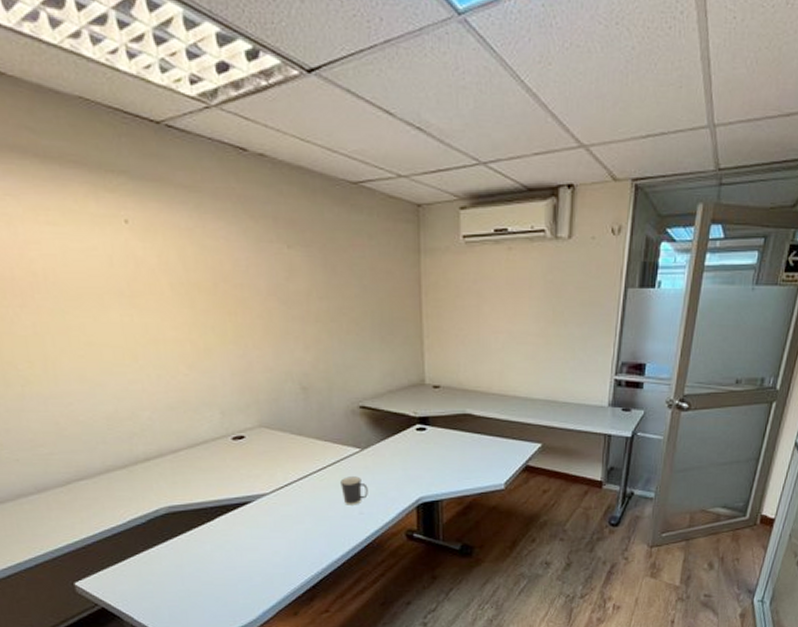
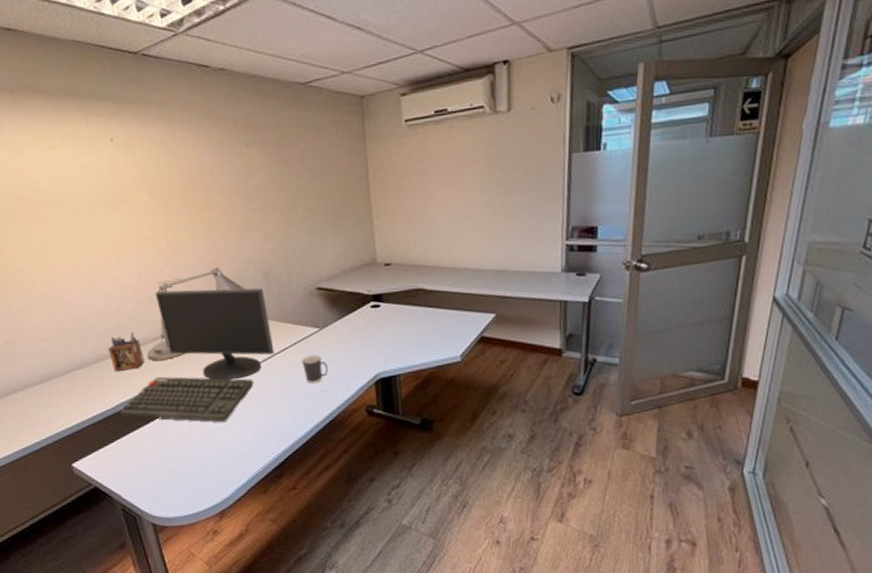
desk organizer: none [119,442,163,483] -> present [108,332,145,371]
computer keyboard: none [133,491,287,542] -> present [120,376,254,422]
desk lamp: none [165,377,282,475] -> present [146,267,246,361]
computer monitor: none [176,399,311,499] -> present [154,288,275,380]

